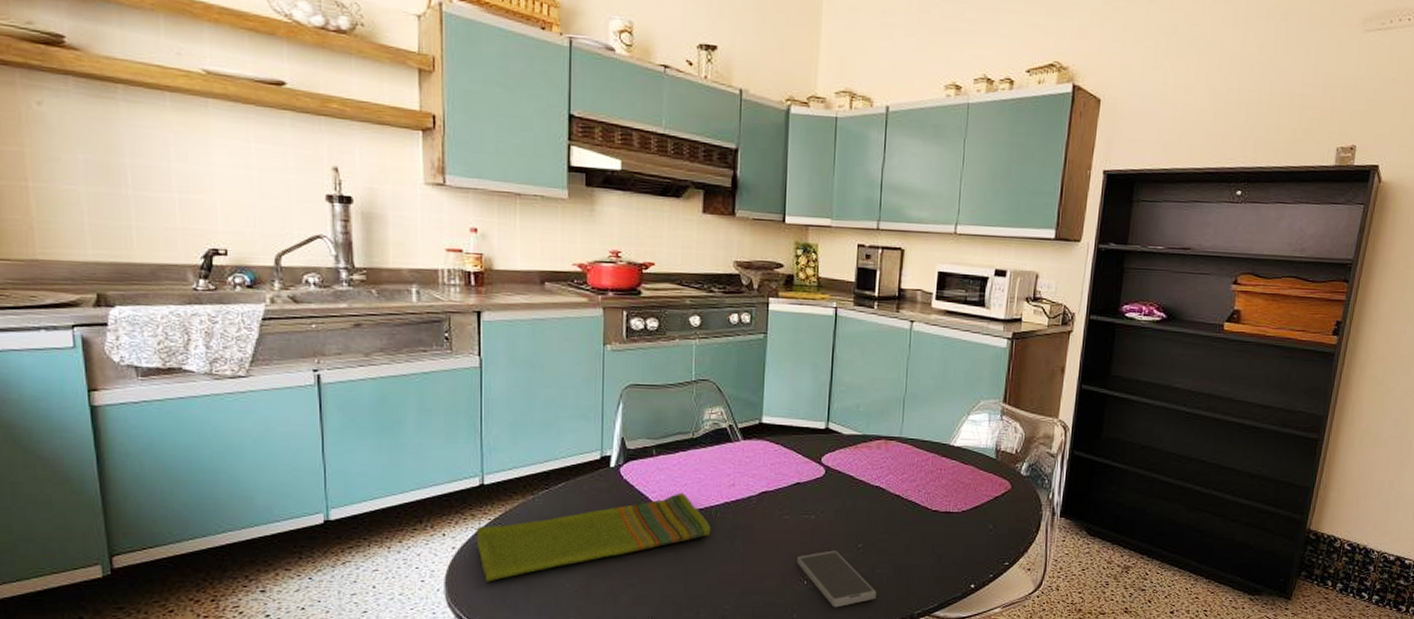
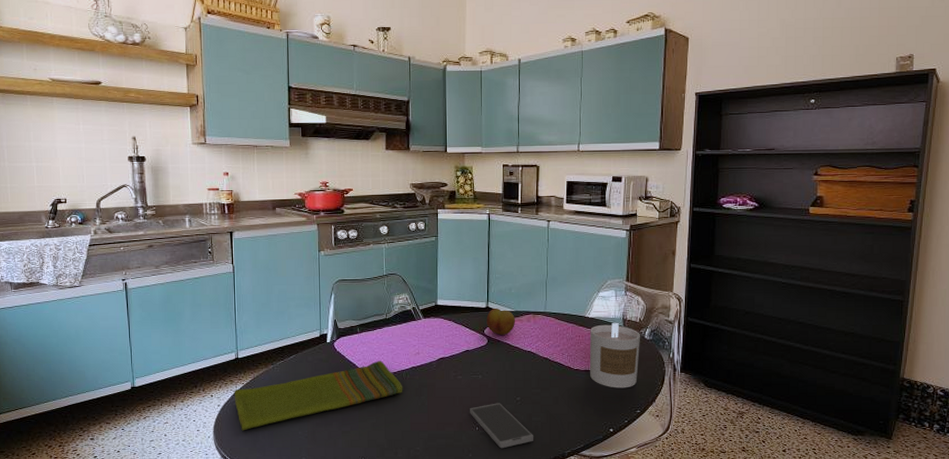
fruit: none [825,429,862,464] -> present [486,308,515,335]
candle: none [951,454,1015,535] -> present [590,323,640,388]

